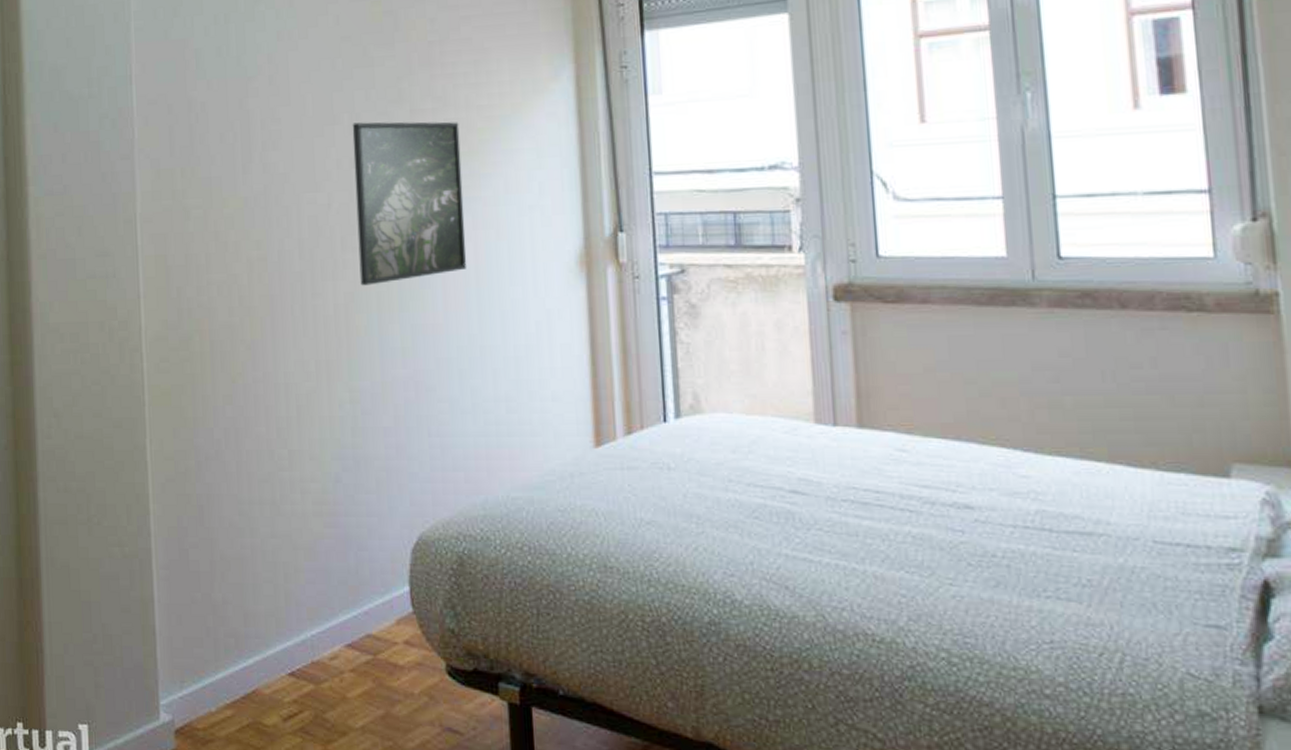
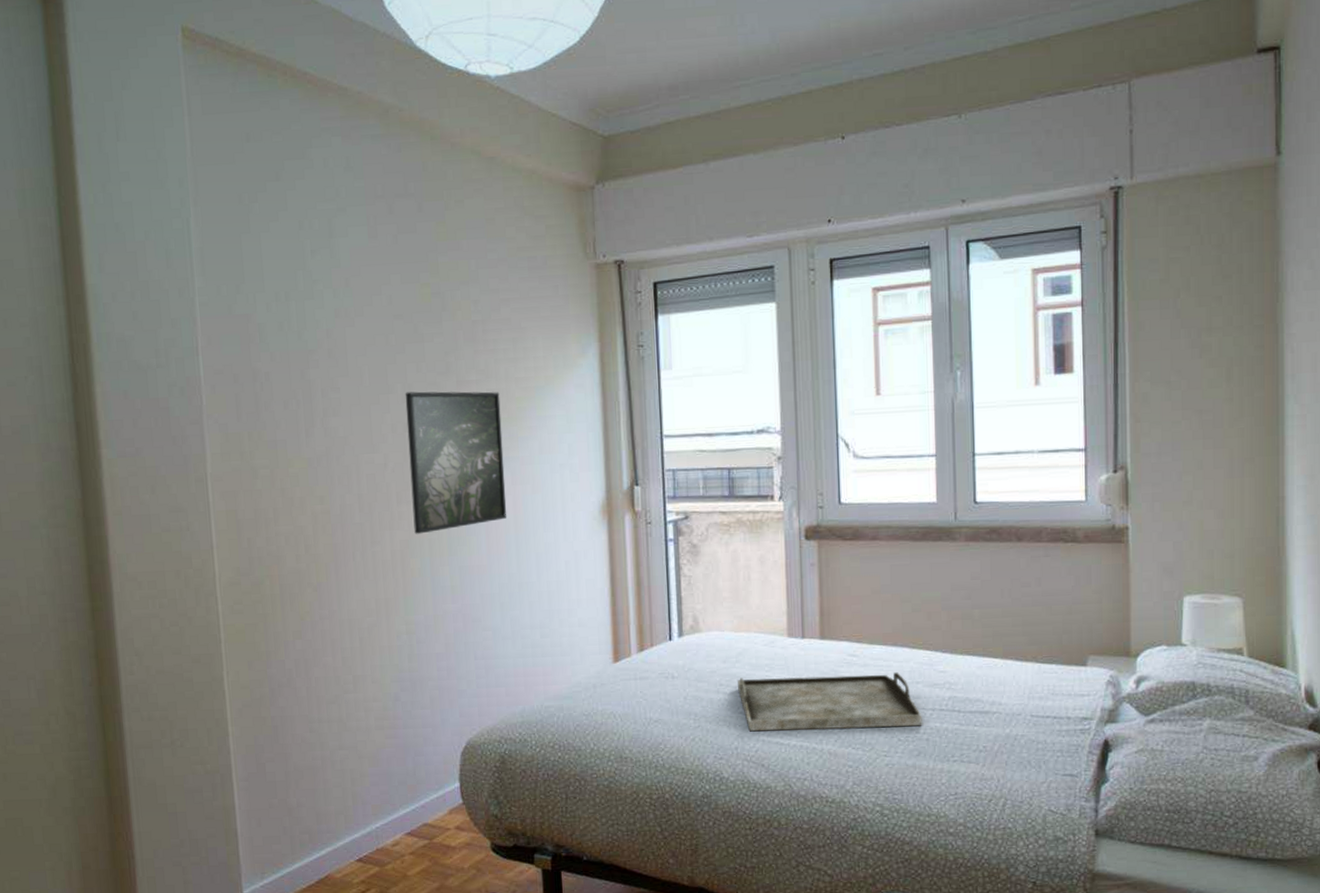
serving tray: none [751,473,1000,548] -> present [738,672,922,732]

